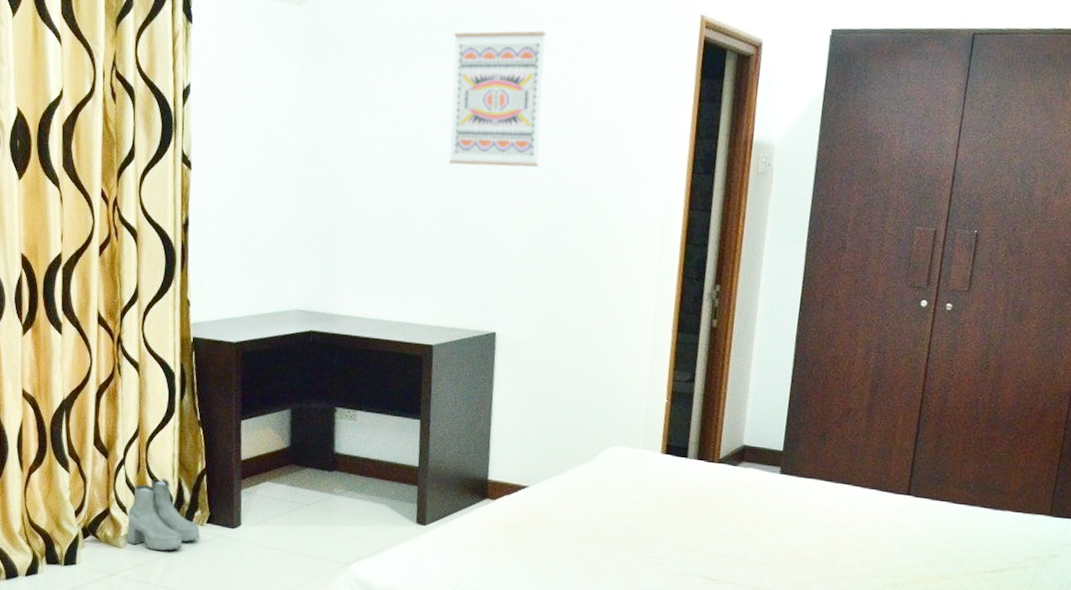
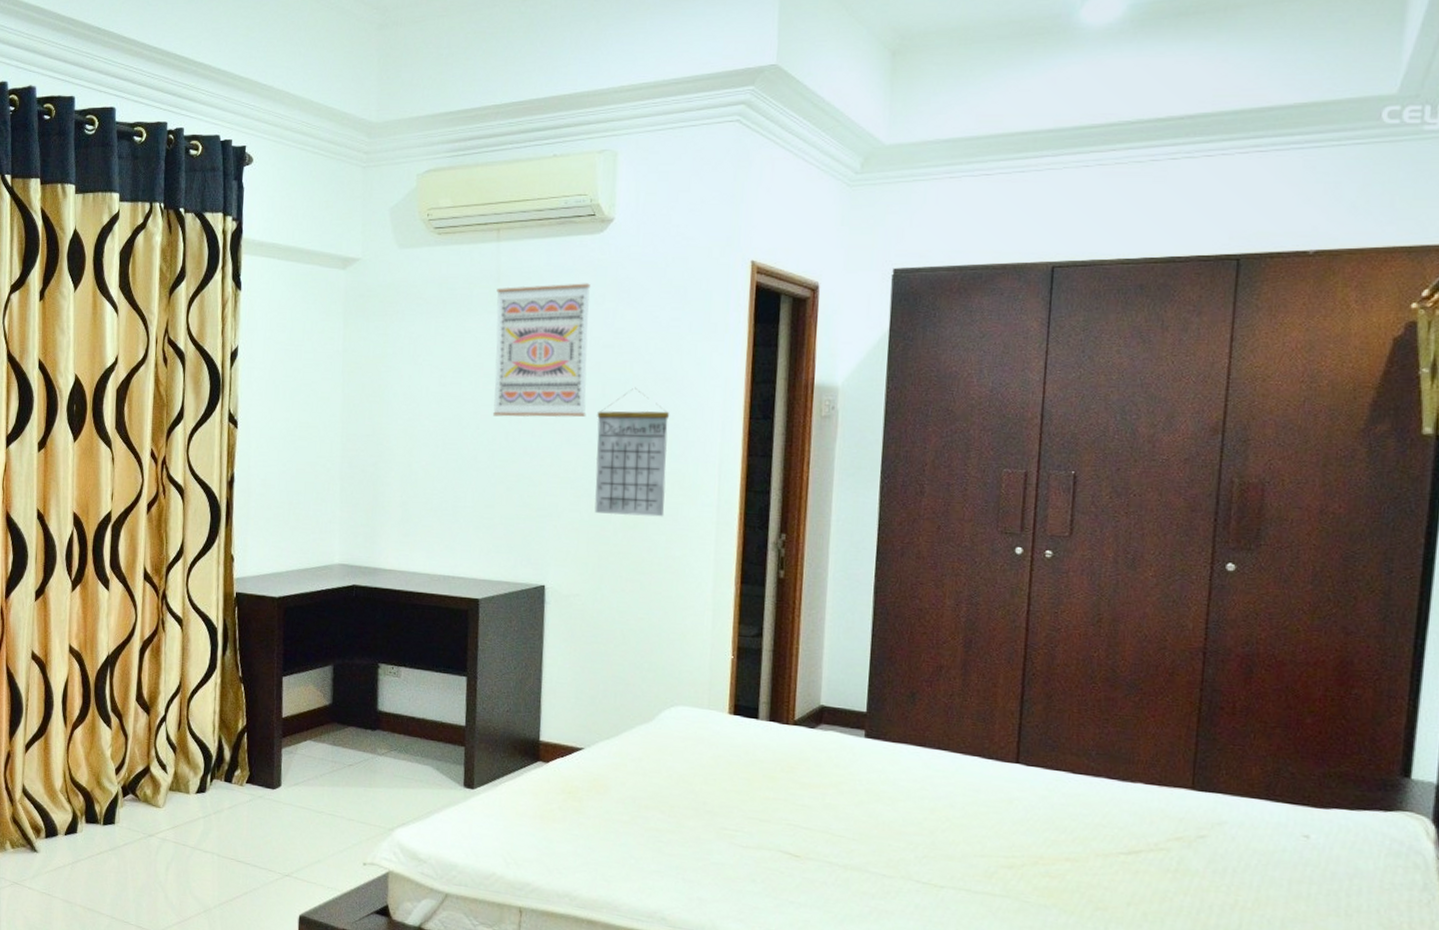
boots: present [125,478,200,551] -> none [165,736,239,812]
calendar: none [544,138,619,267] -> present [594,387,670,517]

